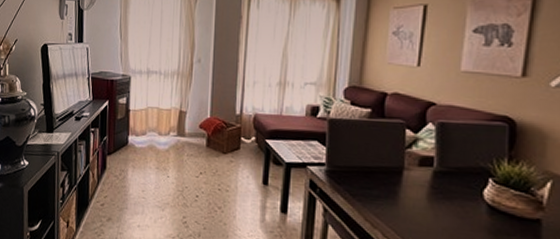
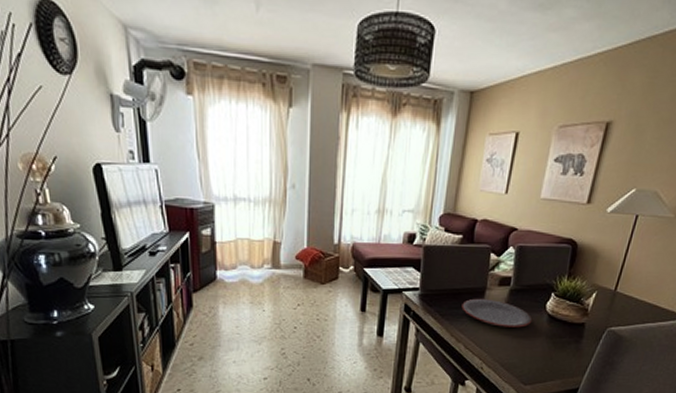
plate: none [375,178,467,218] -> present [461,298,533,328]

